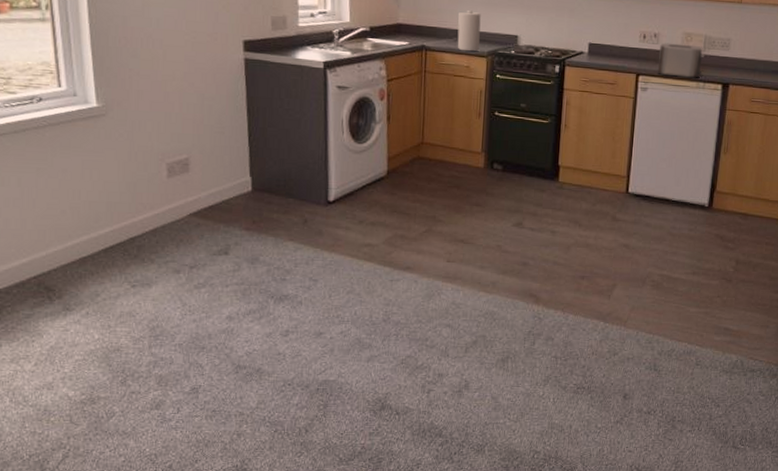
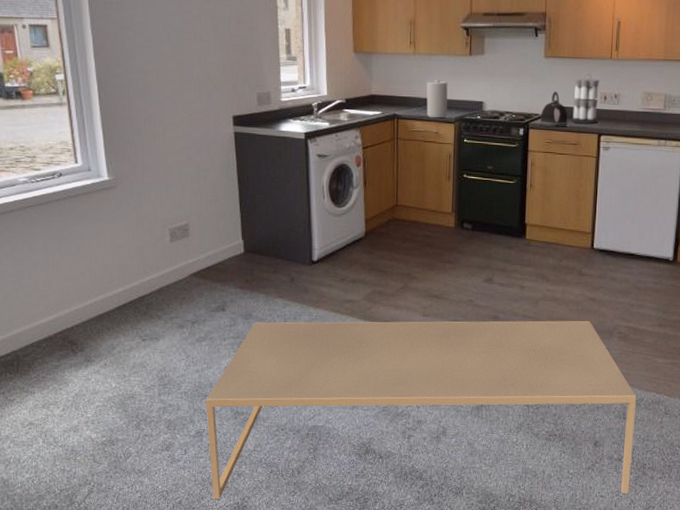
dining table: none [203,267,668,463] -> present [205,320,637,500]
kettle: none [576,27,606,66] -> present [539,91,568,127]
spice rack: none [609,9,639,63] -> present [571,73,599,124]
toaster: present [657,43,705,79] -> none [618,103,666,137]

